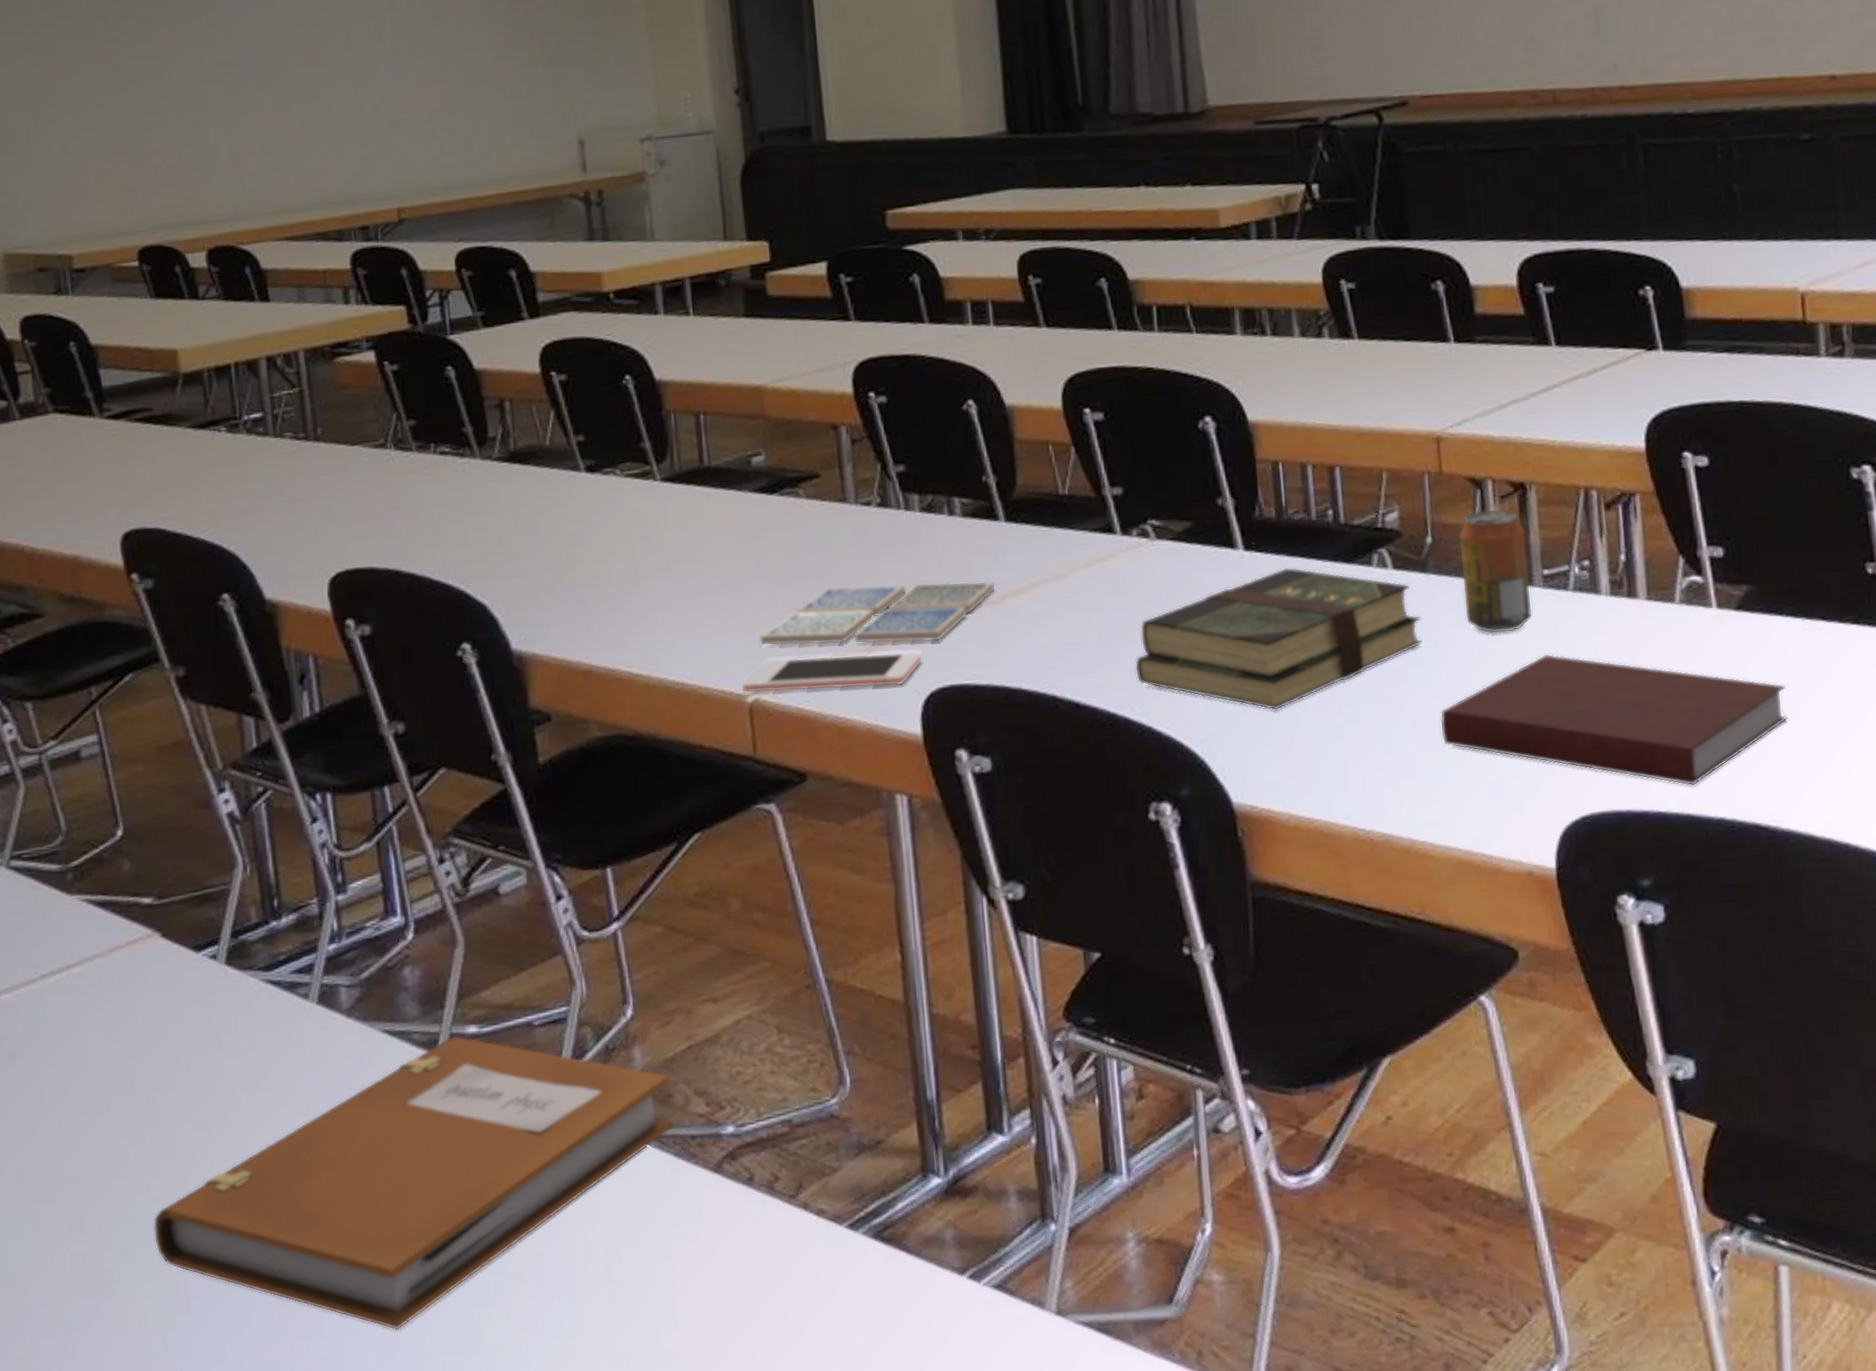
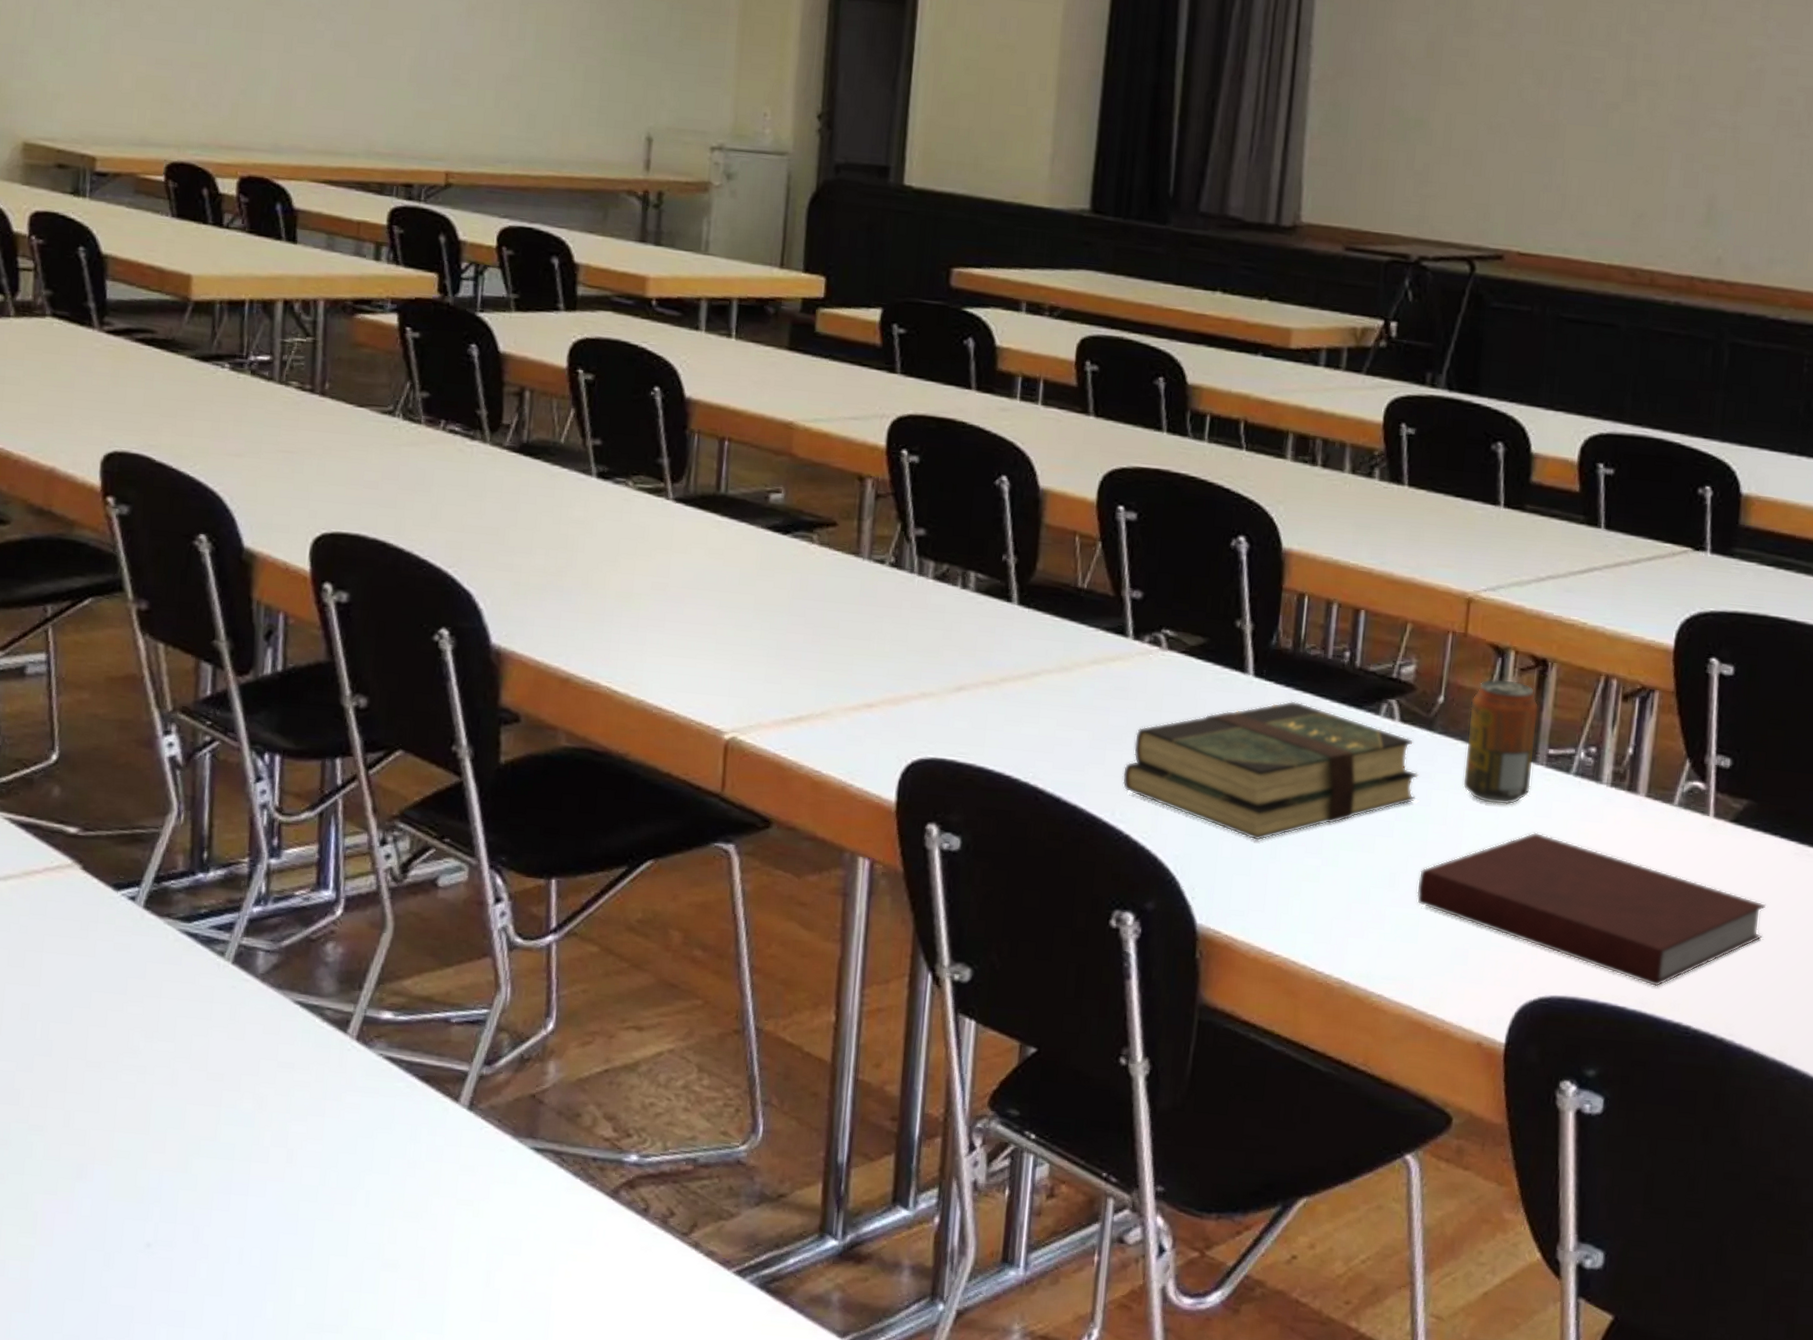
notebook: present [153,1036,673,1331] -> none [27,1018,582,1299]
cell phone: present [741,651,923,694] -> none [720,699,910,749]
drink coaster: present [759,580,995,646] -> none [746,637,997,712]

